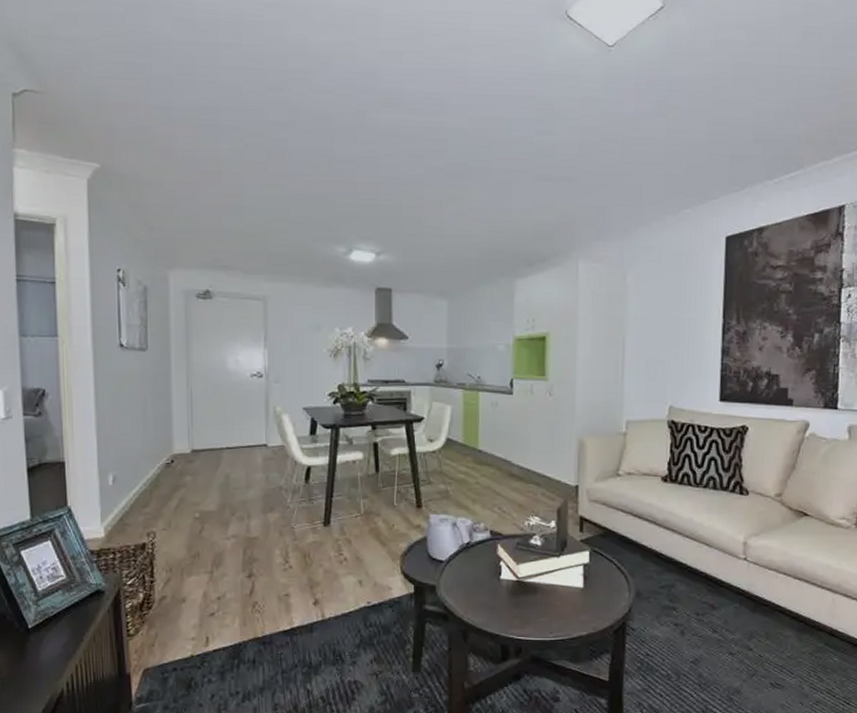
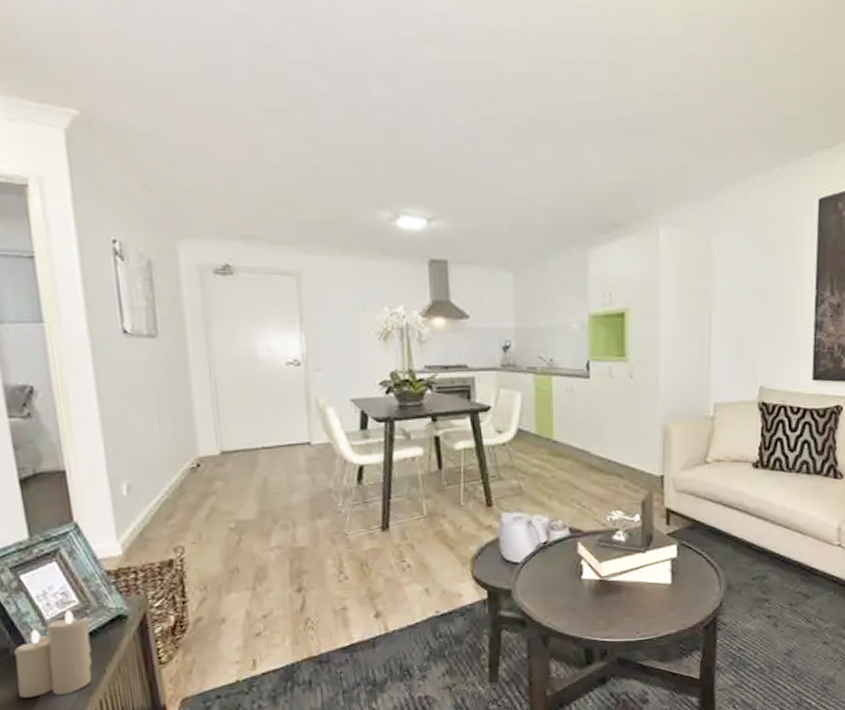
candle: none [10,583,73,660] -> present [14,610,92,698]

